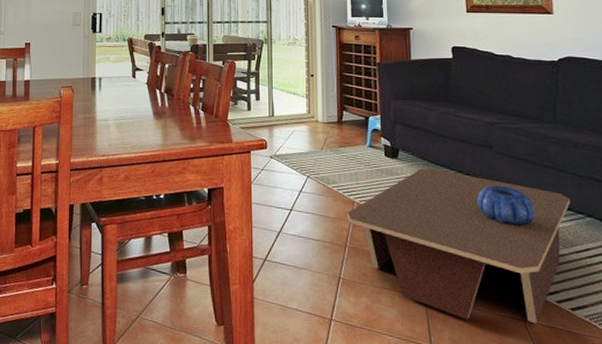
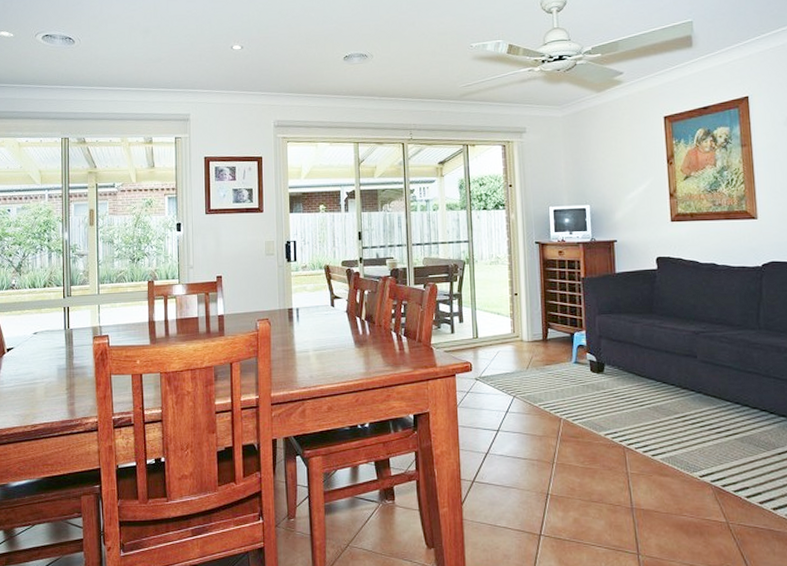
coffee table: present [347,168,570,324] -> none [554,381,773,525]
decorative bowl: present [477,185,536,226] -> none [682,394,740,432]

